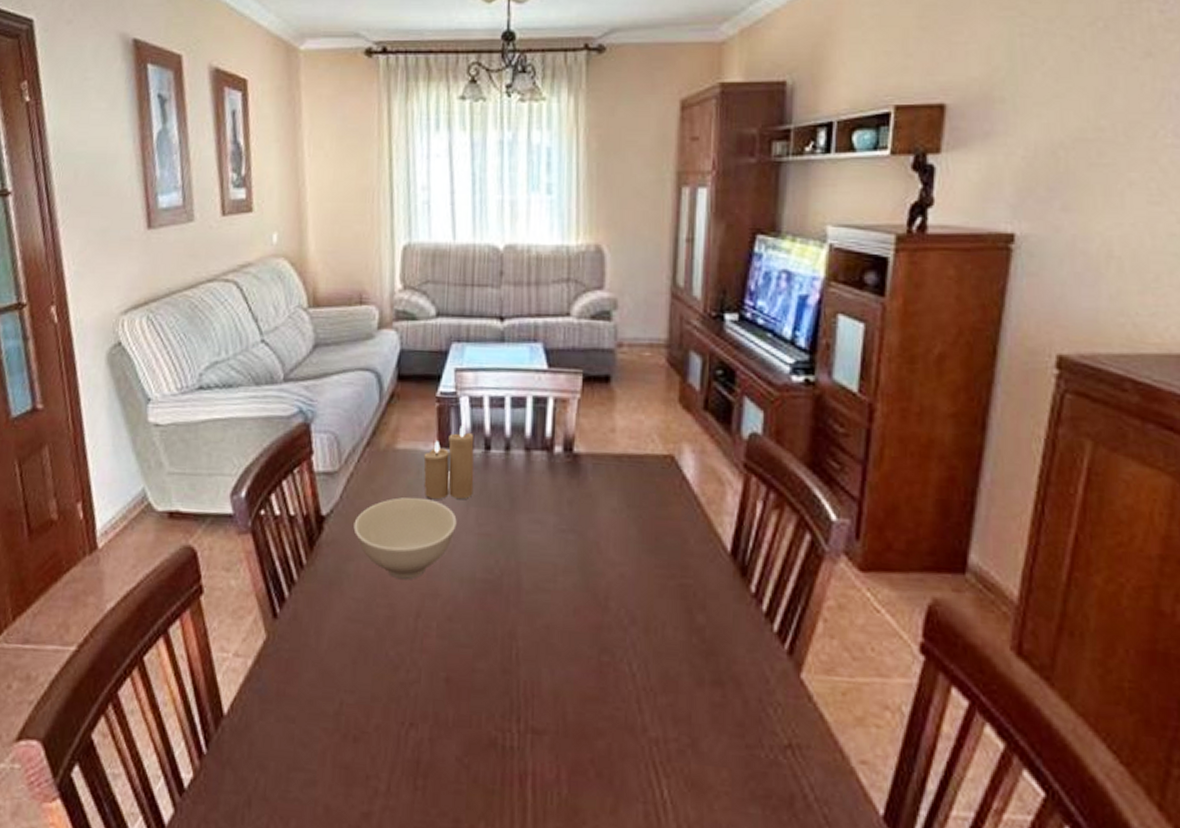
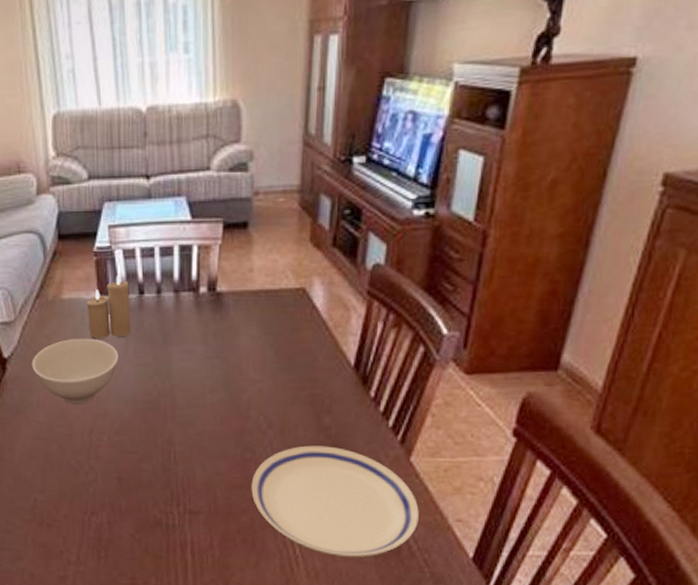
plate: none [609,650,814,808] -> present [251,445,419,558]

